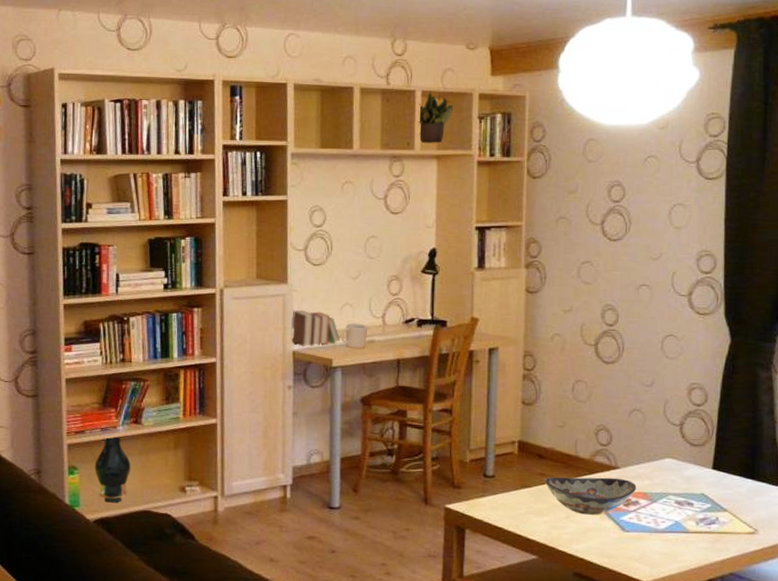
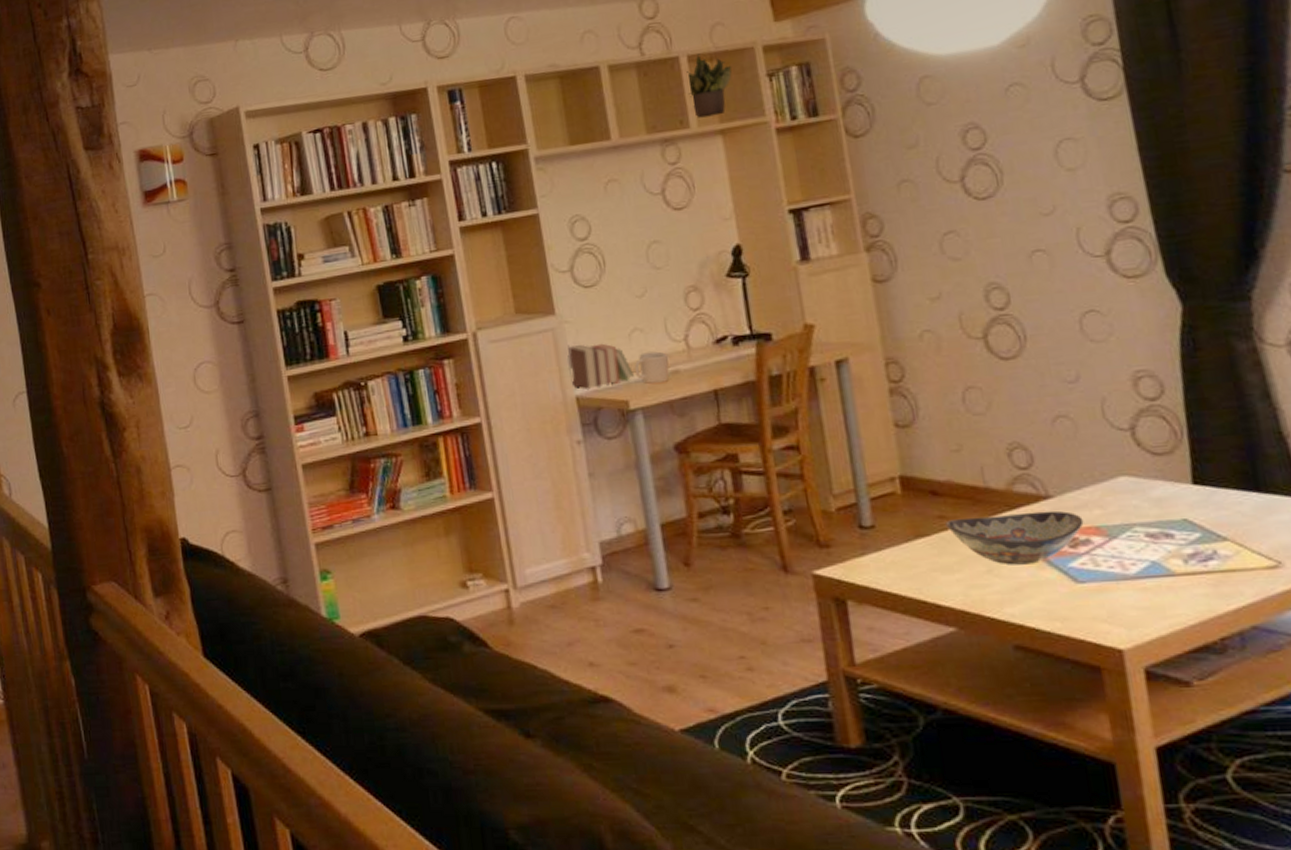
vase: present [94,437,131,503] -> none [350,529,396,611]

